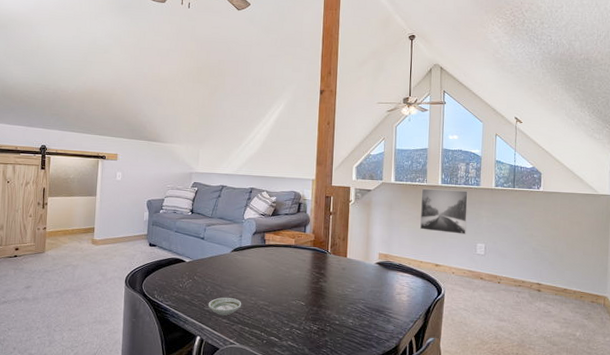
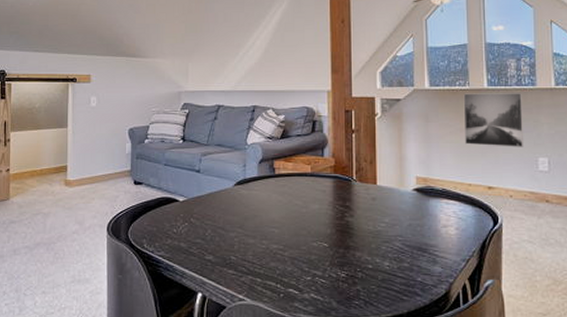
saucer: present [208,297,242,316] -> none [209,242,251,265]

